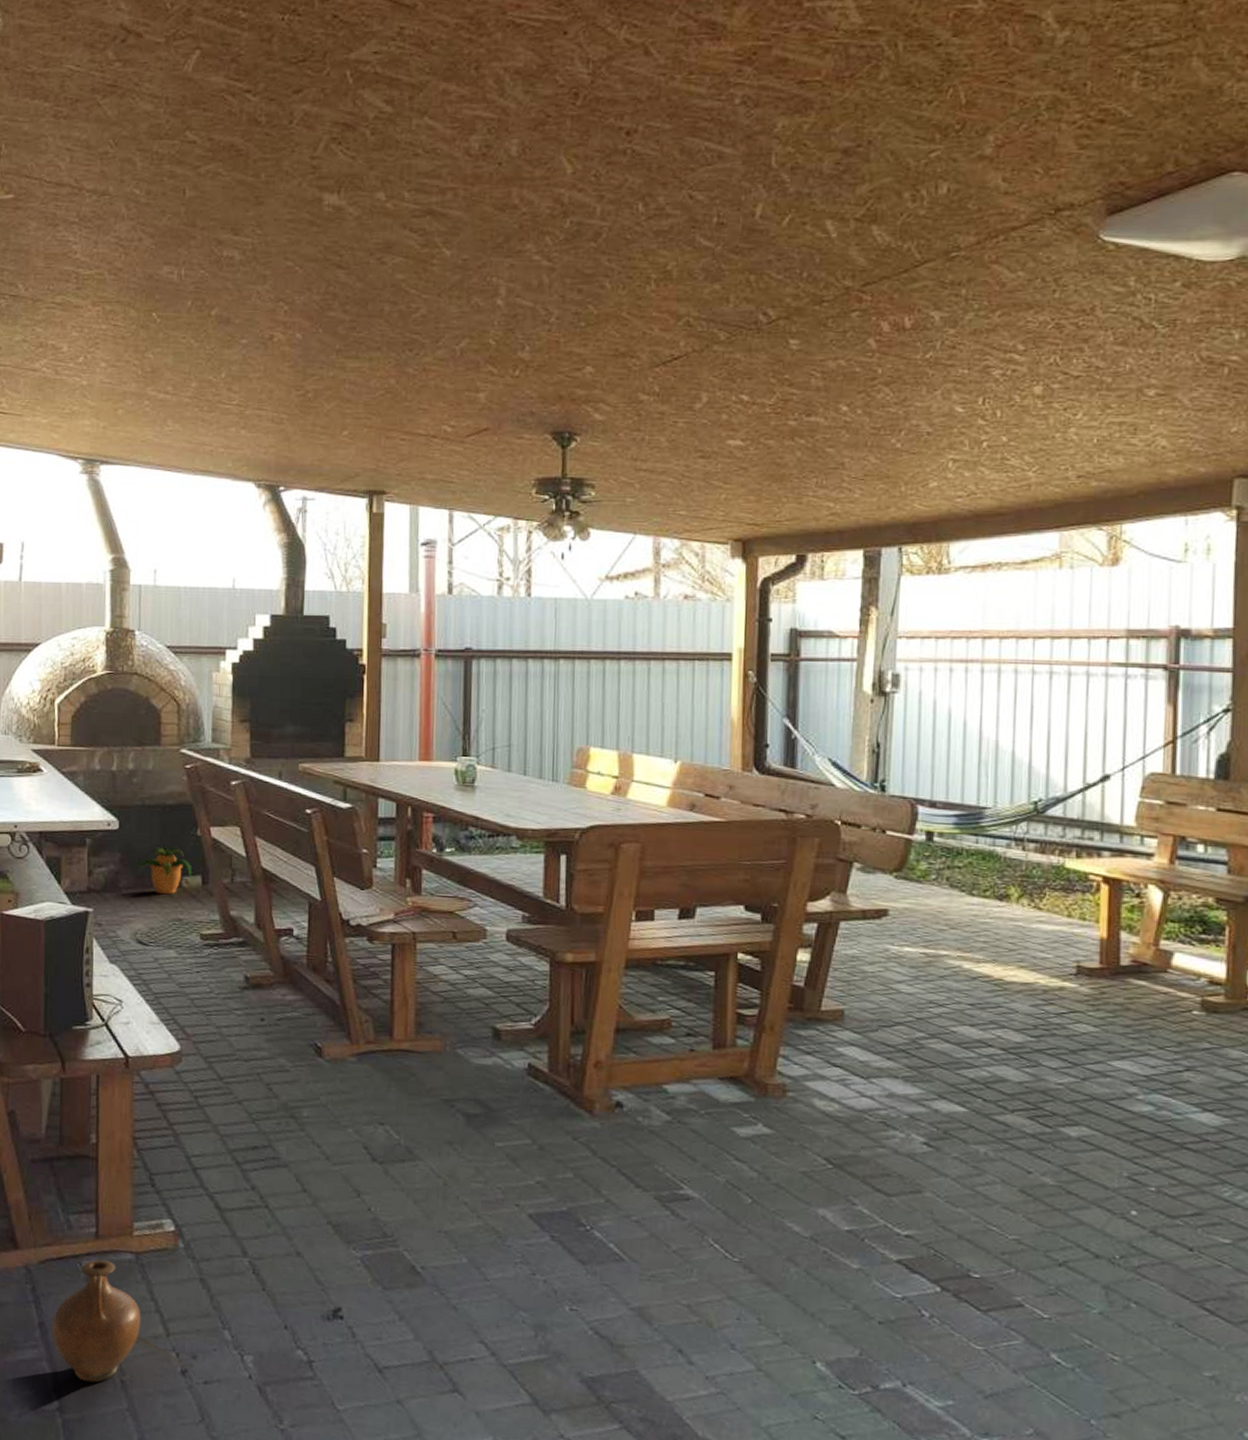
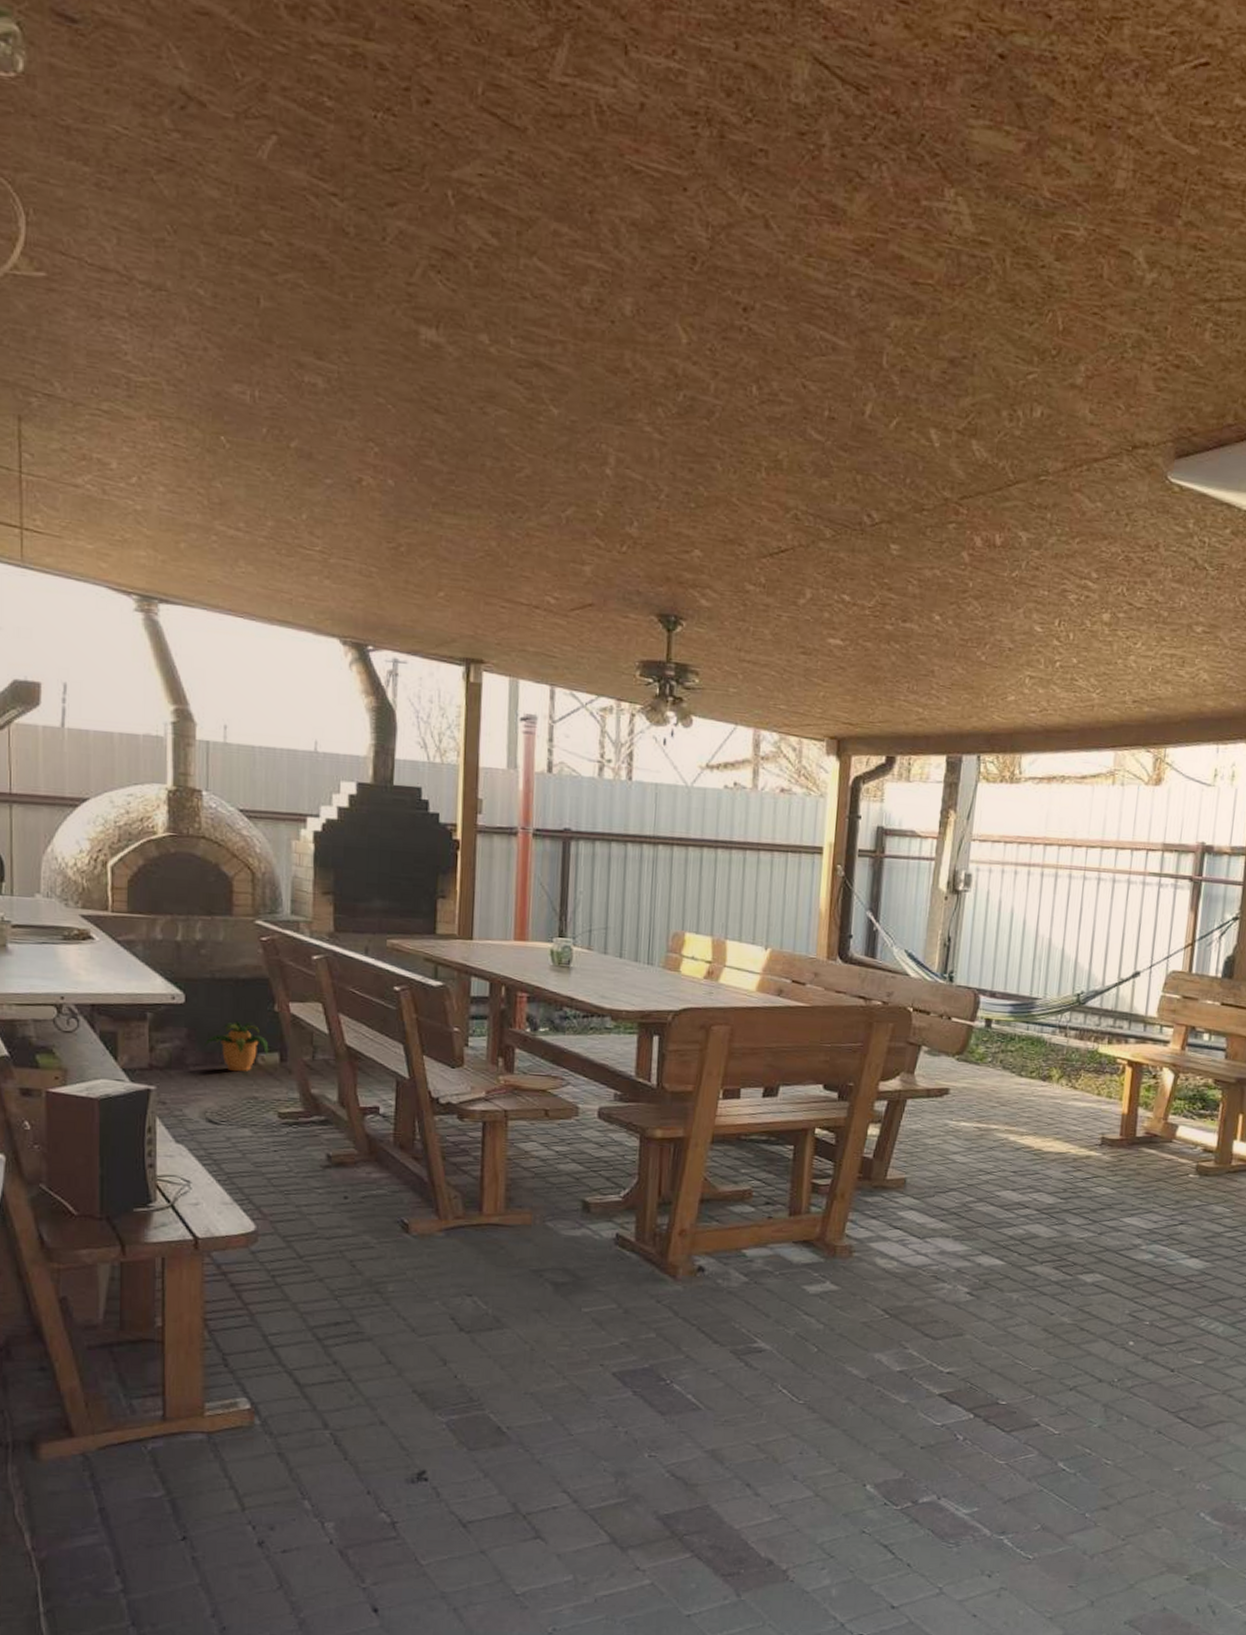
ceramic jug: present [52,1259,141,1383] -> none [114,1441,214,1562]

